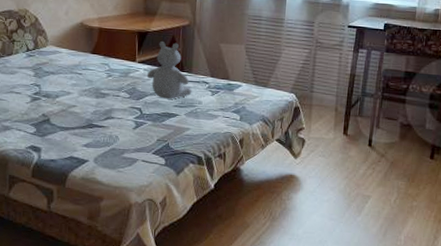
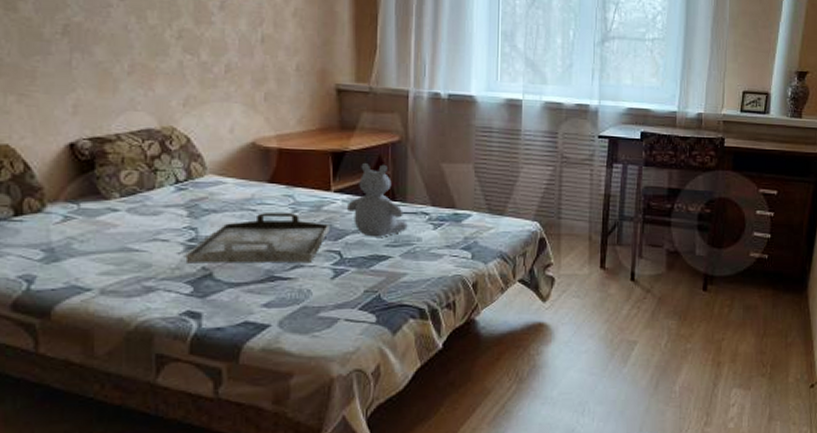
serving tray: none [31,76,134,115] -> present [185,212,330,264]

